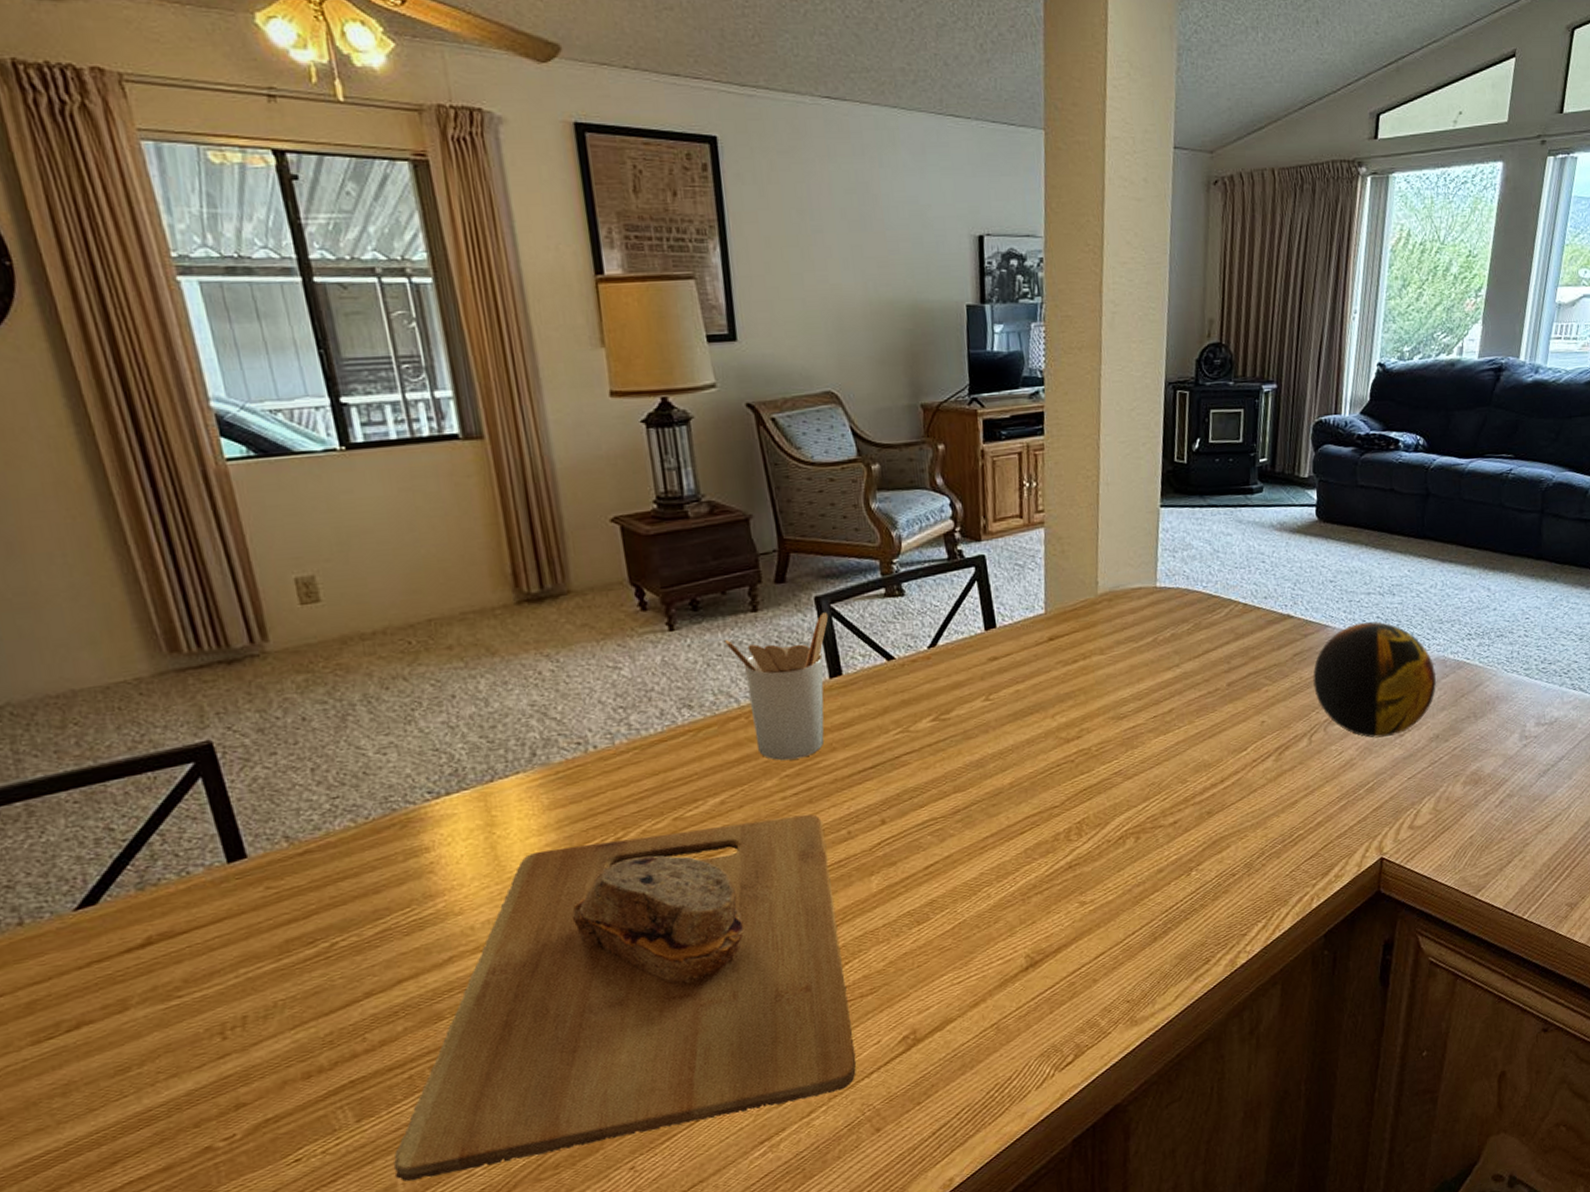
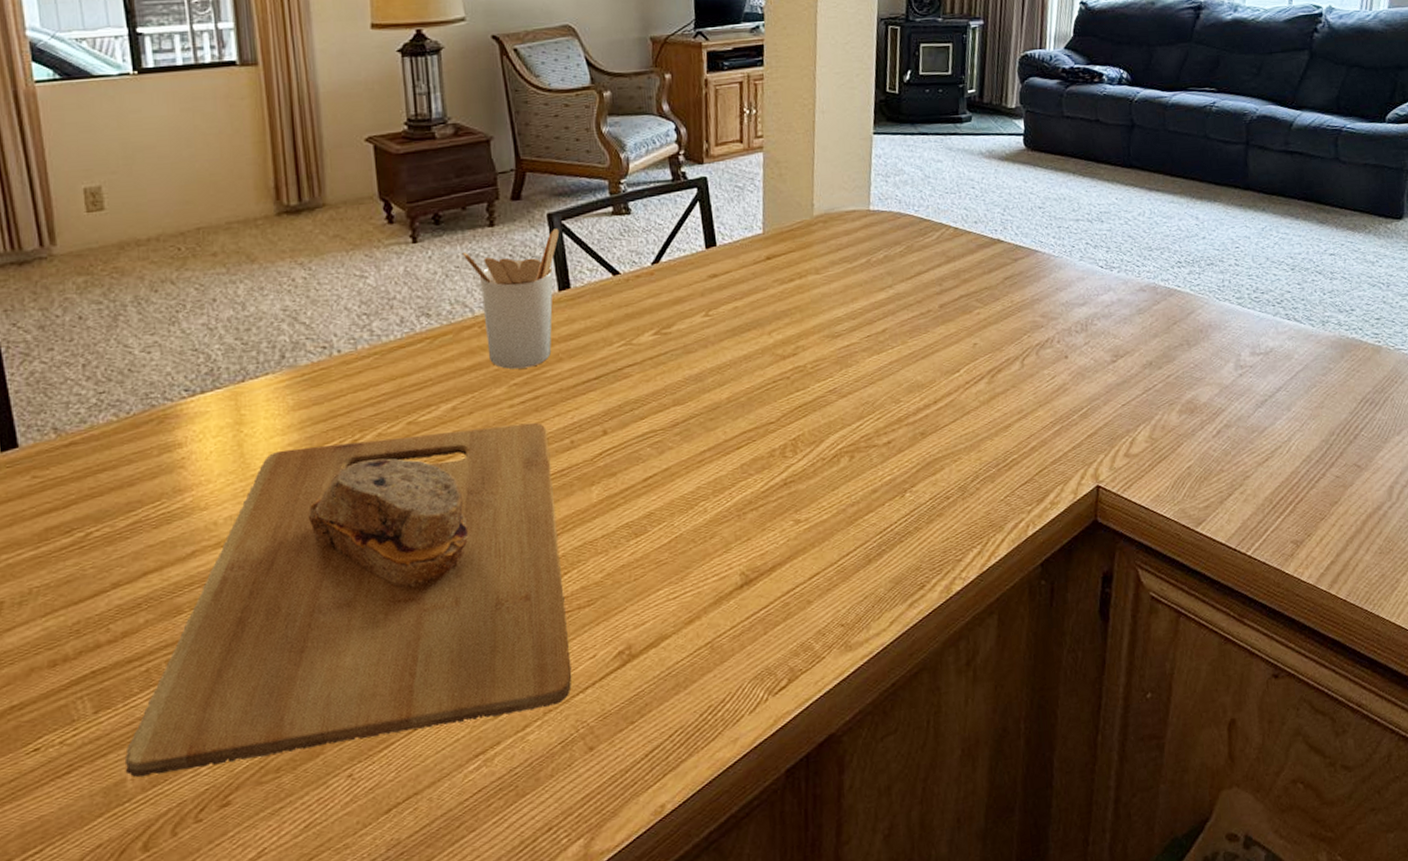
decorative orb: present [1313,621,1437,738] -> none [1024,247,1148,363]

